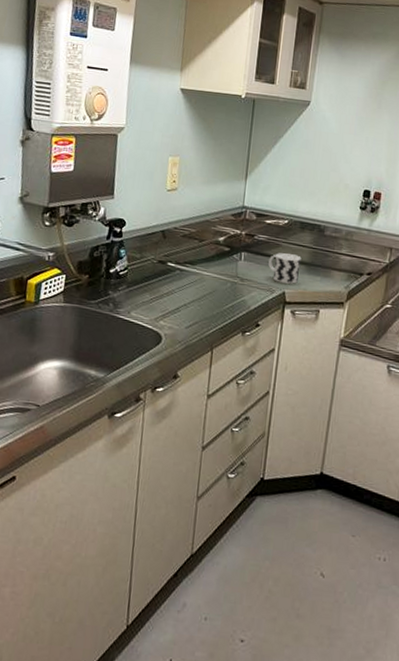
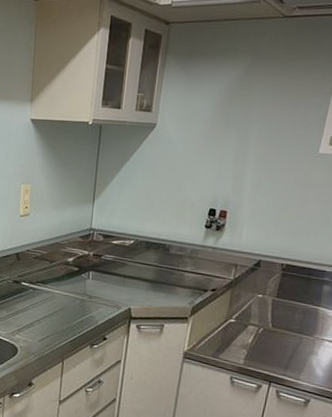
cup: present [268,253,301,284] -> none [115,271,147,301]

